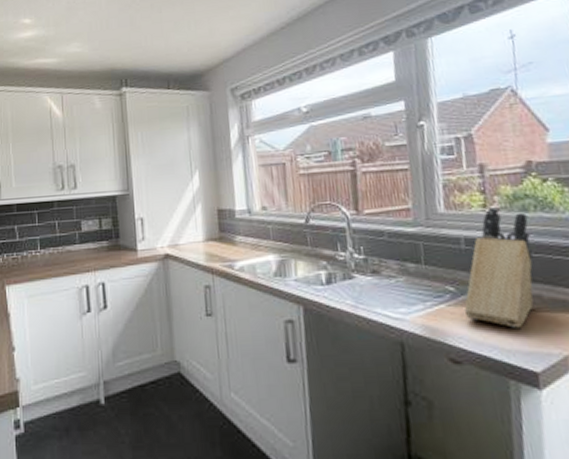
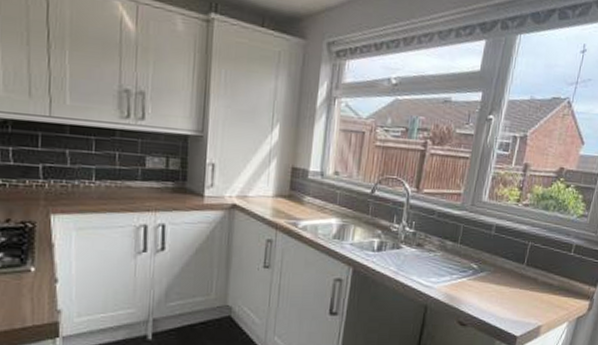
knife block: present [464,206,534,328] -> none [479,202,547,302]

